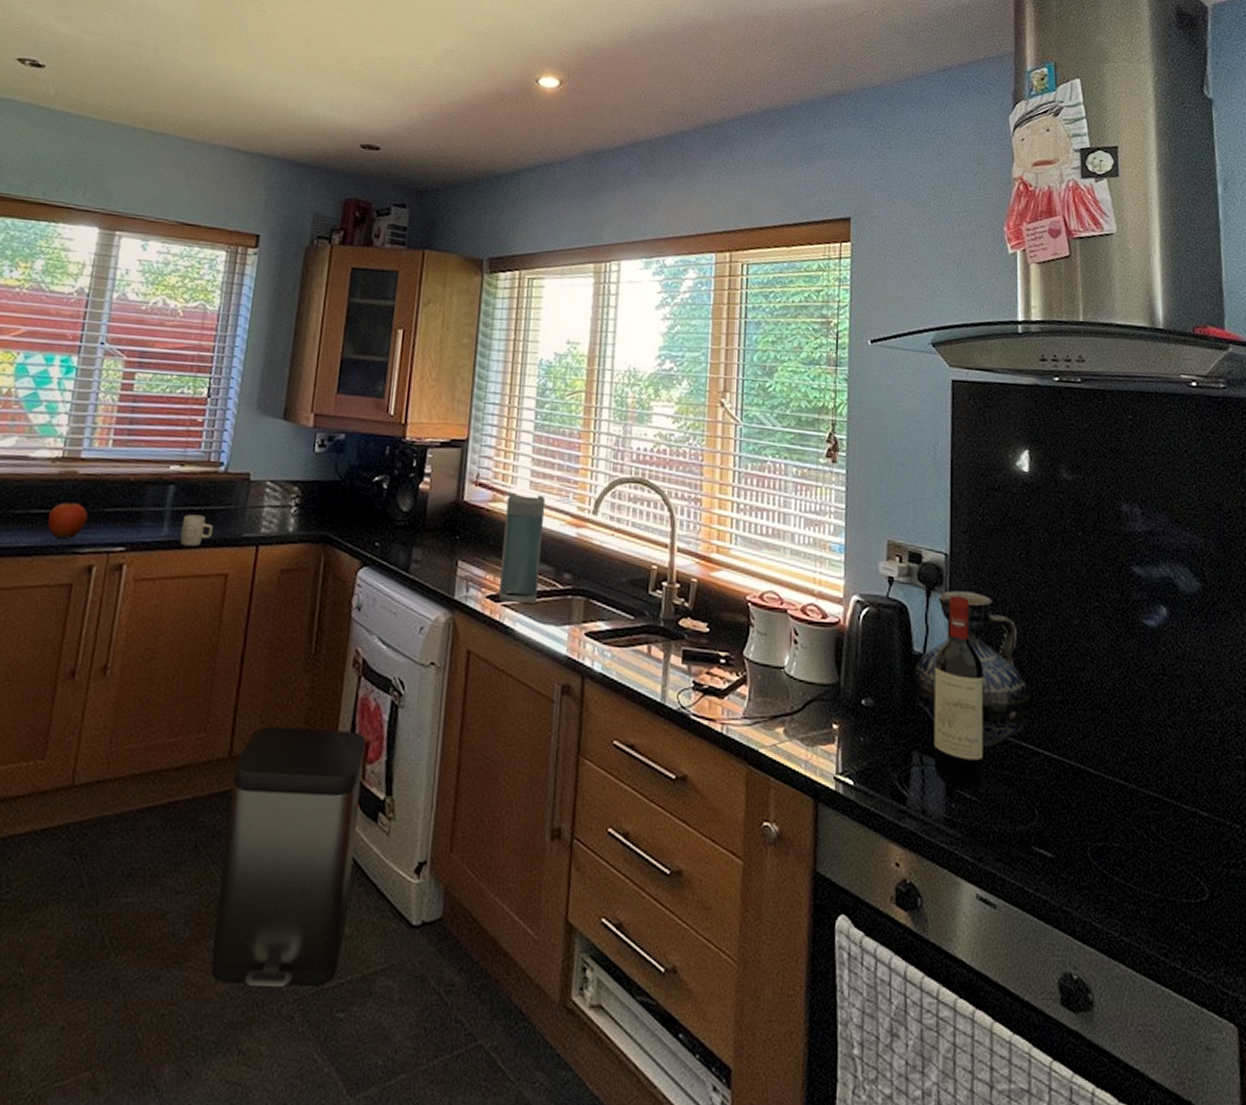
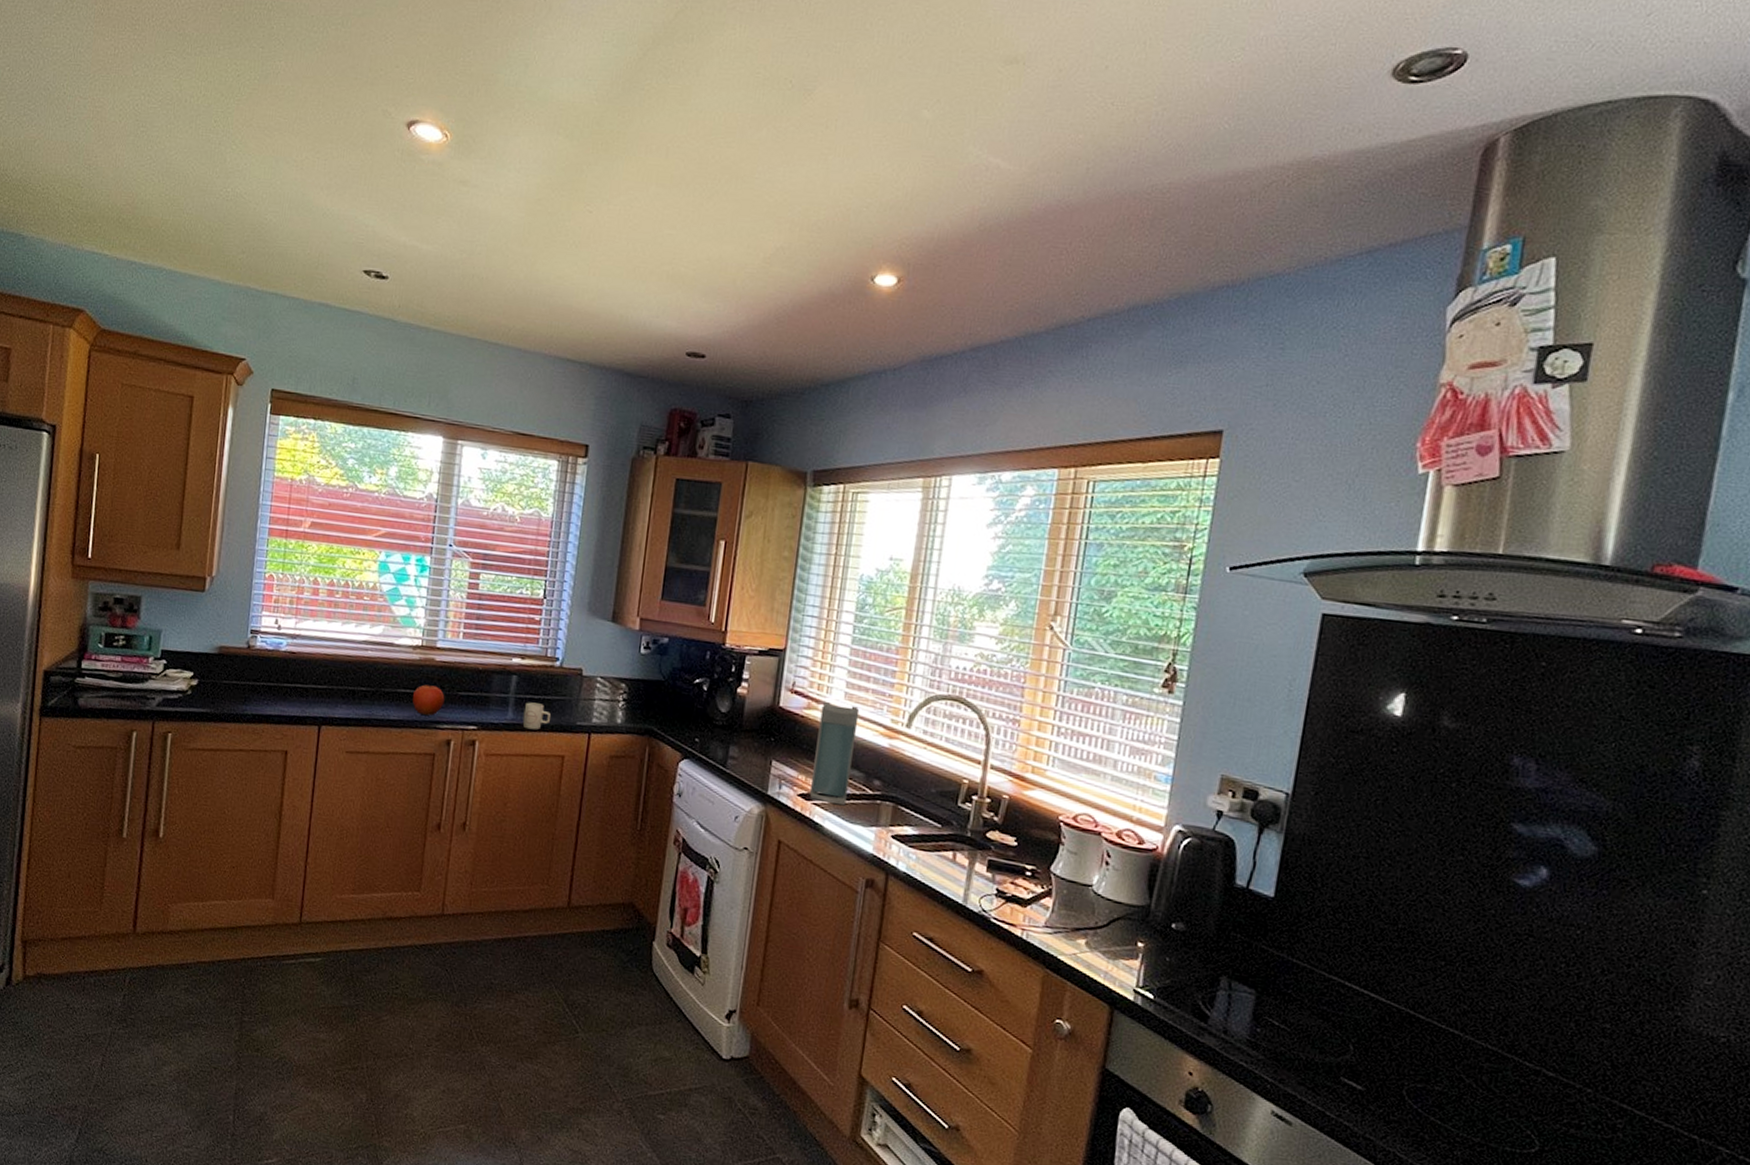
pedal bin: present [211,727,366,989] -> none [556,886,685,1092]
ceramic jug: present [911,590,1032,748] -> none [1228,830,1365,983]
wine bottle: present [933,595,985,790] -> none [1242,834,1314,1019]

